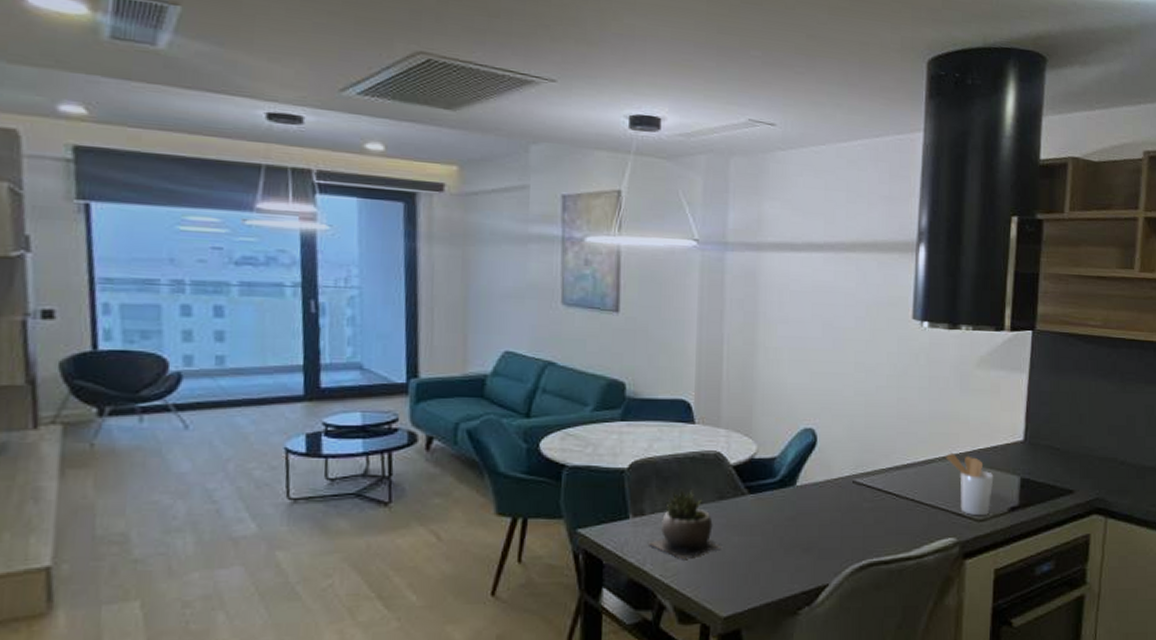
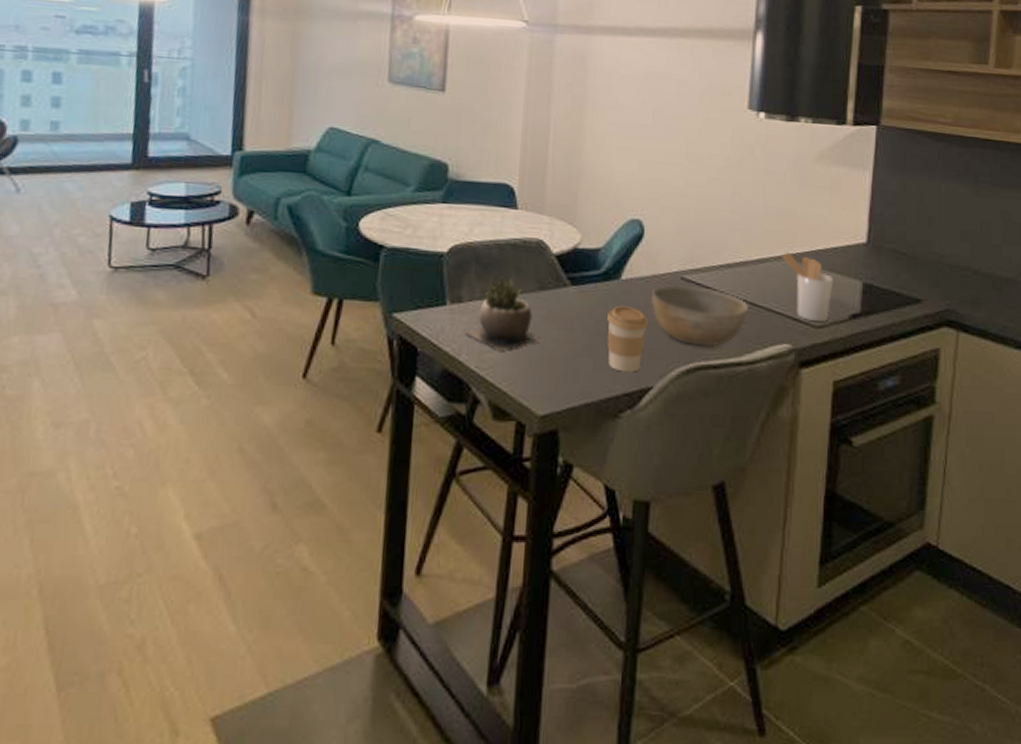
coffee cup: none [784,511,823,572] -> present [607,306,648,373]
bowl: none [824,487,916,545] -> present [650,285,748,347]

